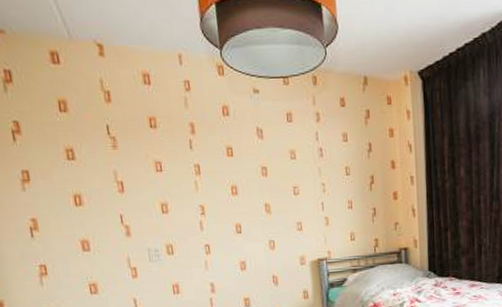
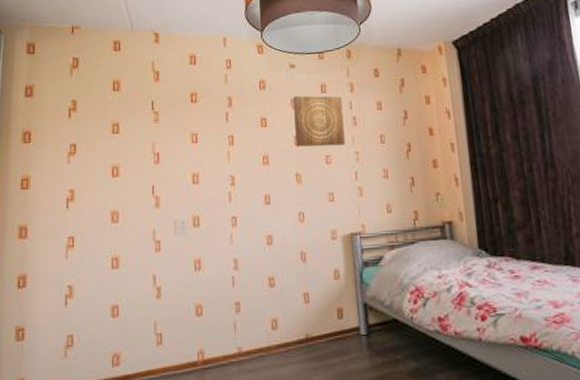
wall art: none [259,124,312,178] -> present [293,95,345,147]

